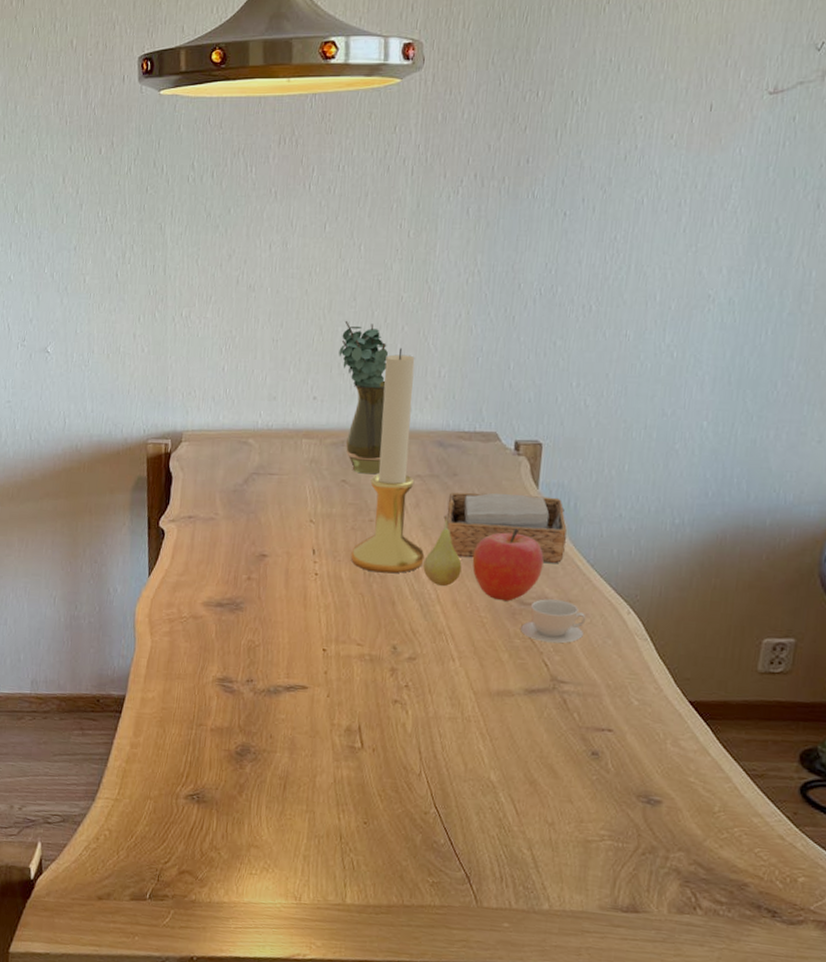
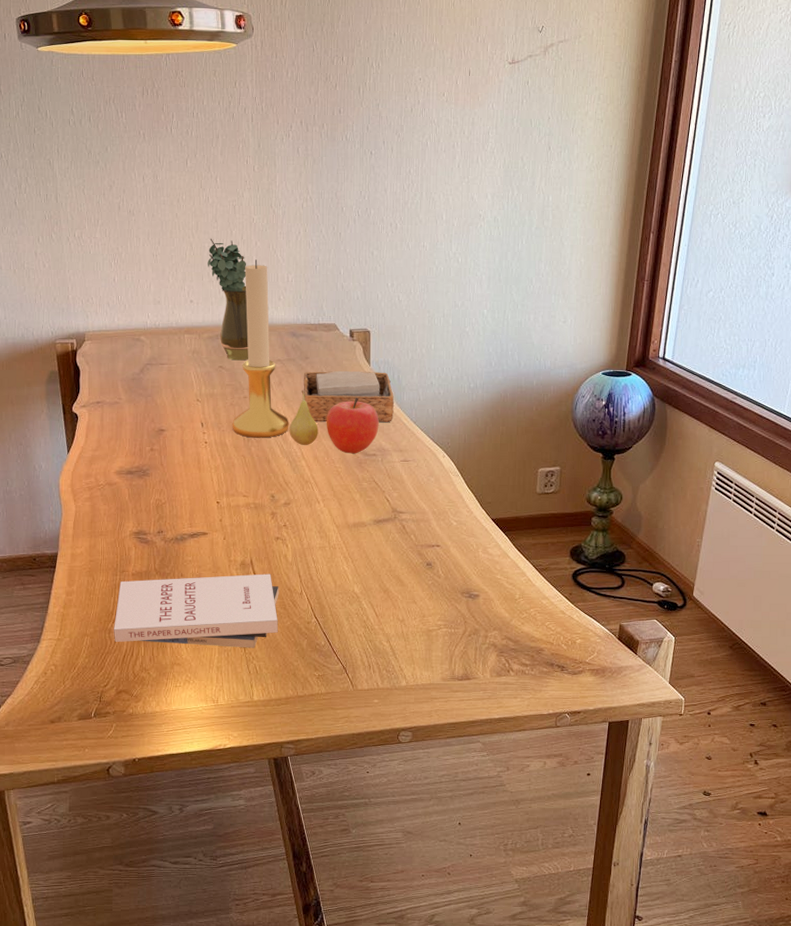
books: none [182,736,392,838] -> present [114,574,279,648]
teacup: present [521,599,586,643] -> none [367,450,414,483]

